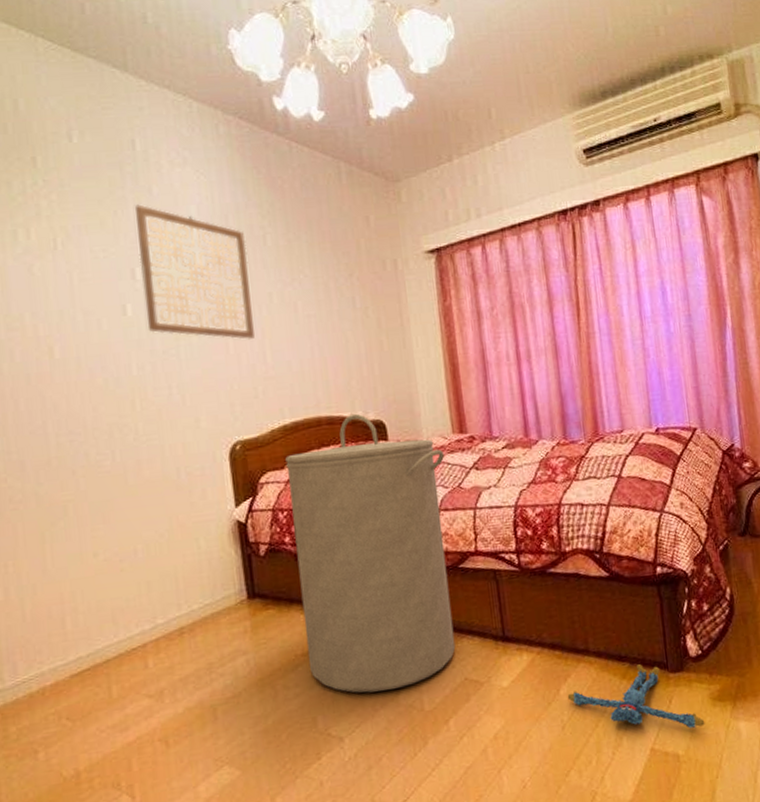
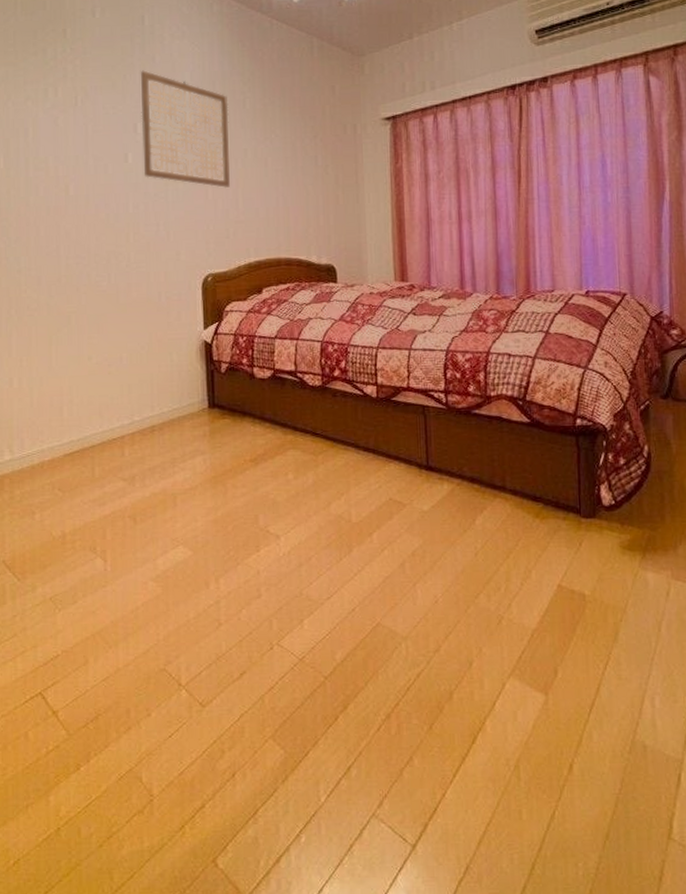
laundry hamper: present [285,413,456,693] -> none [248,257,386,500]
plush toy: present [567,664,705,729] -> none [482,506,613,573]

